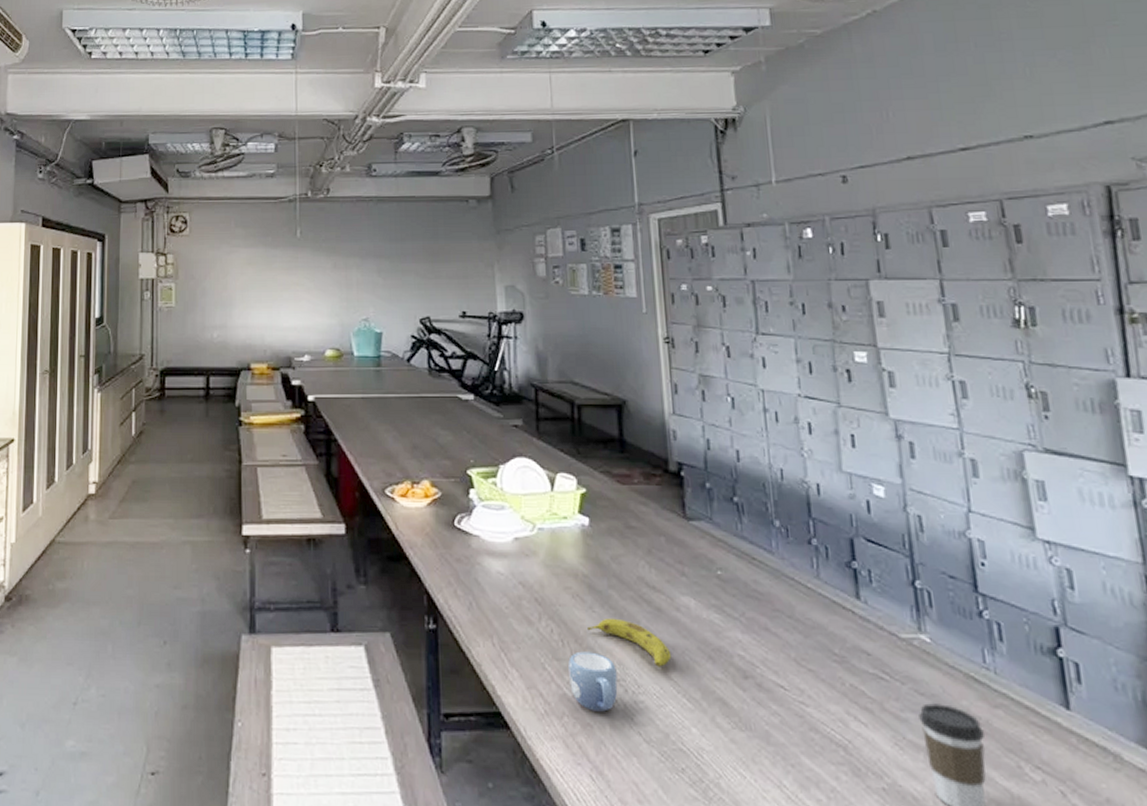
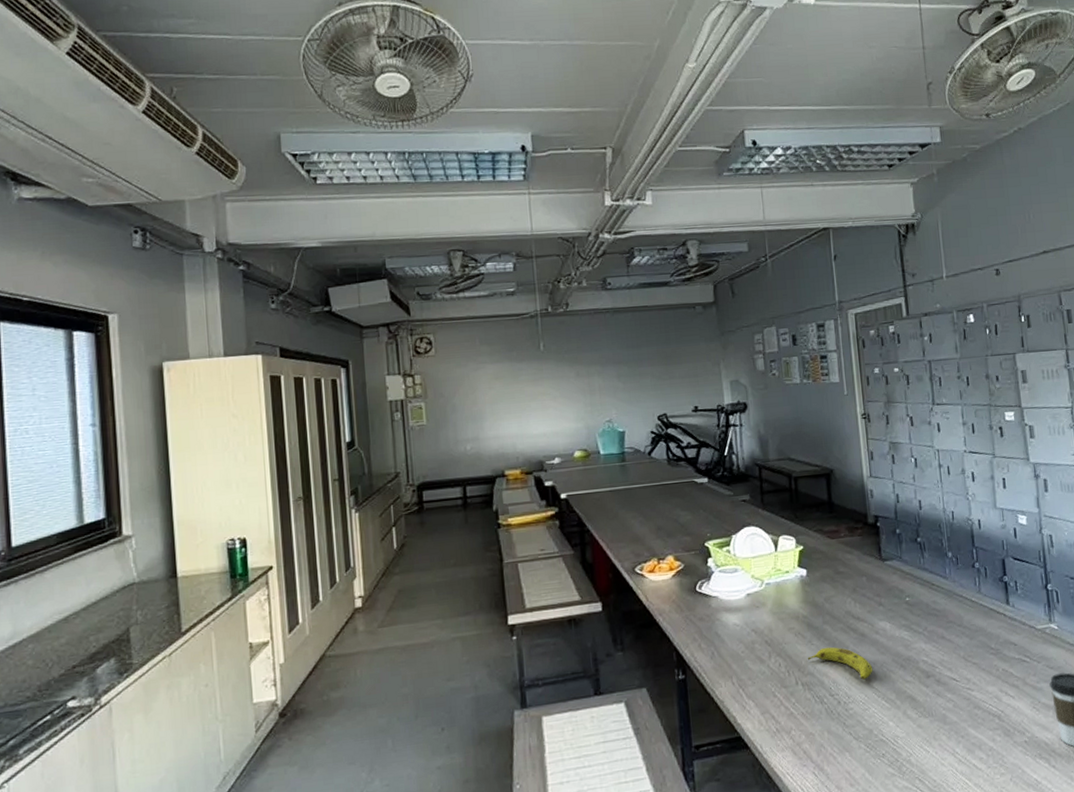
mug: present [568,651,618,712] -> none [794,676,833,723]

